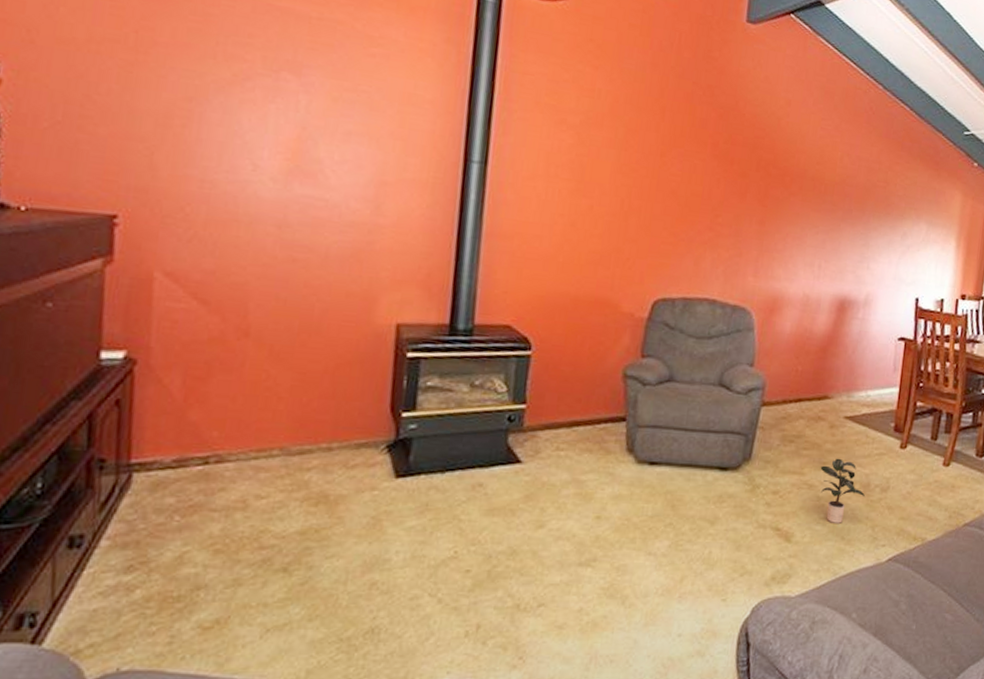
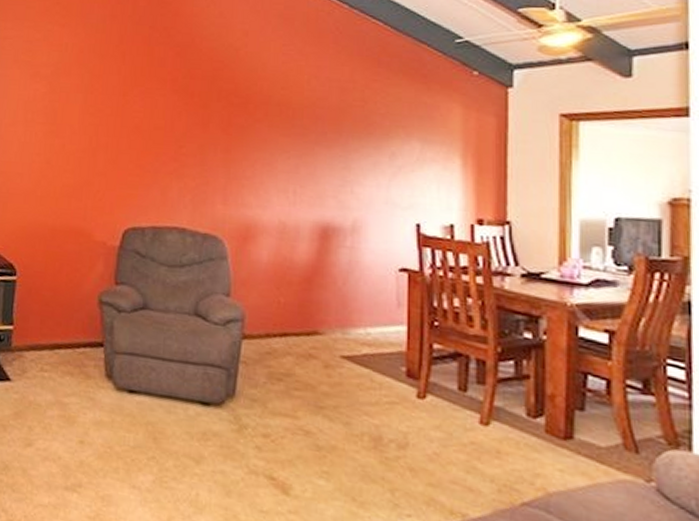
potted plant: present [820,458,865,523] -> none [317,403,377,481]

